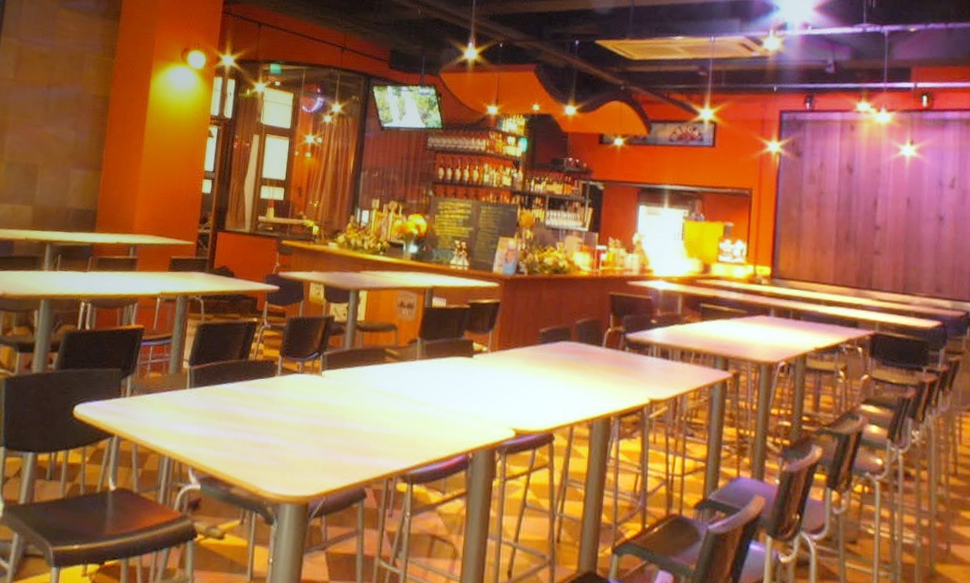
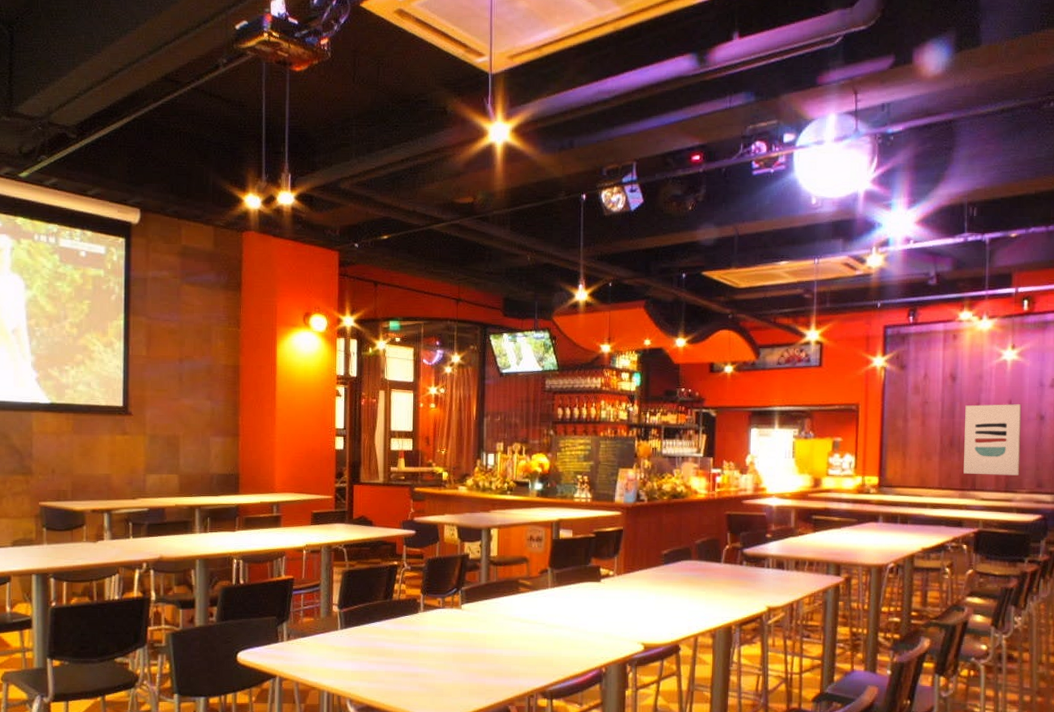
wall art: none [859,199,921,278] -> present [963,404,1022,476]

